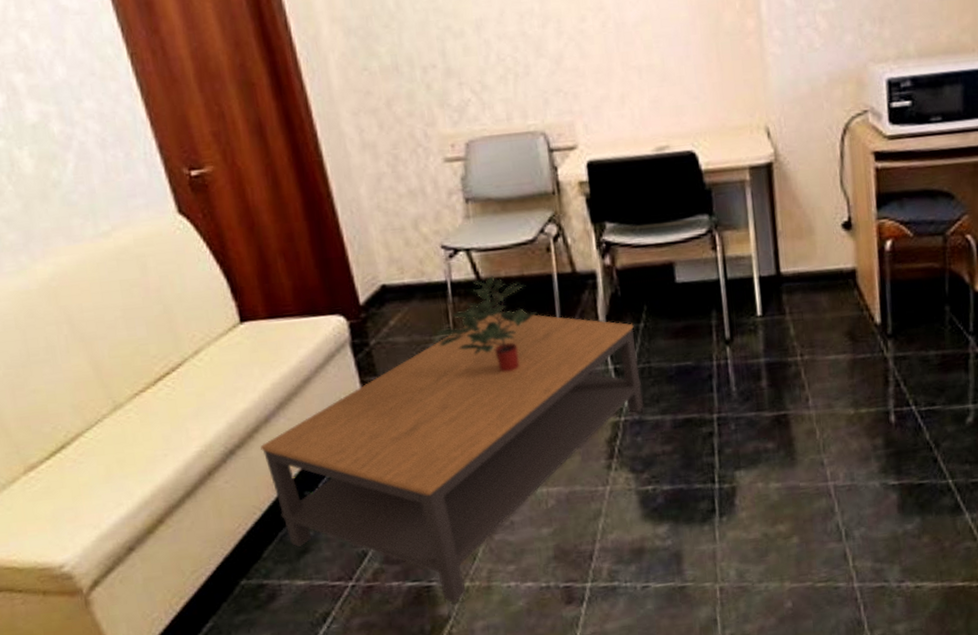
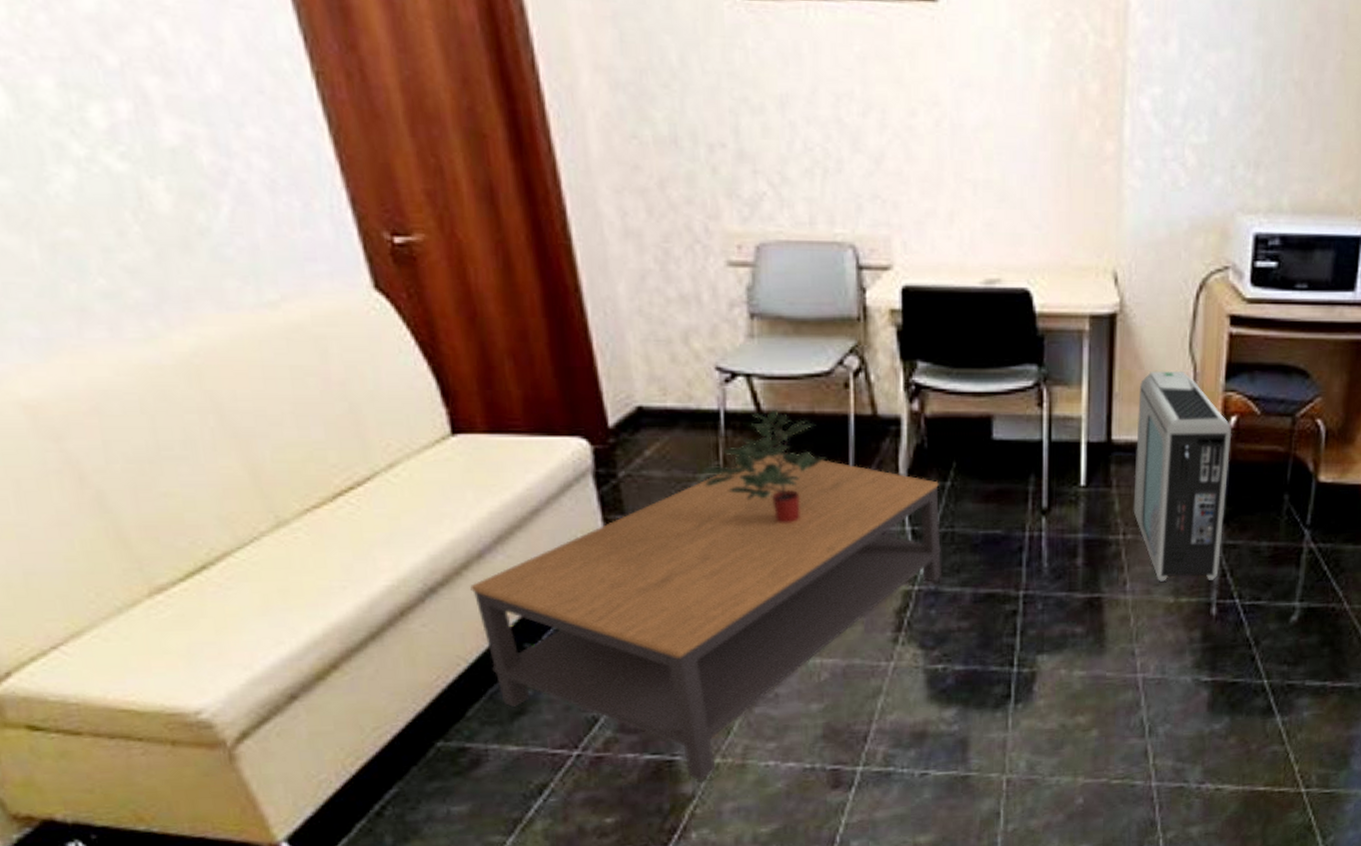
air purifier: none [800,206,893,396] -> present [1133,370,1232,582]

